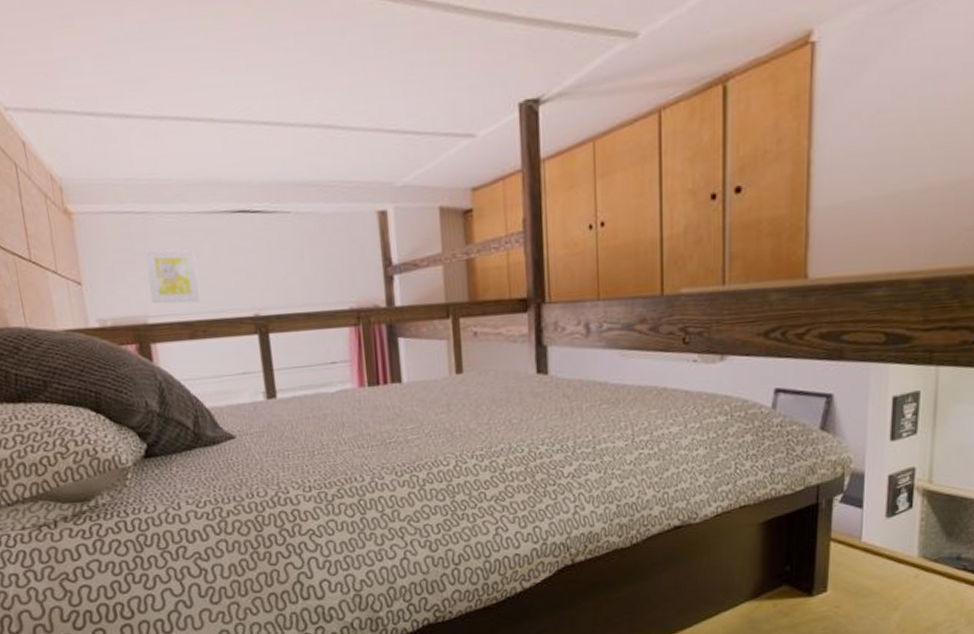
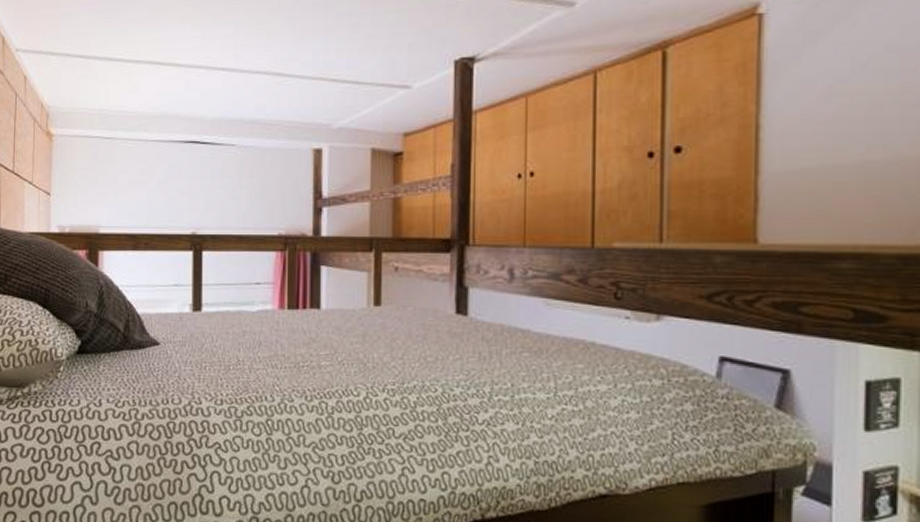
wall art: present [145,249,201,304] -> none [105,169,148,218]

